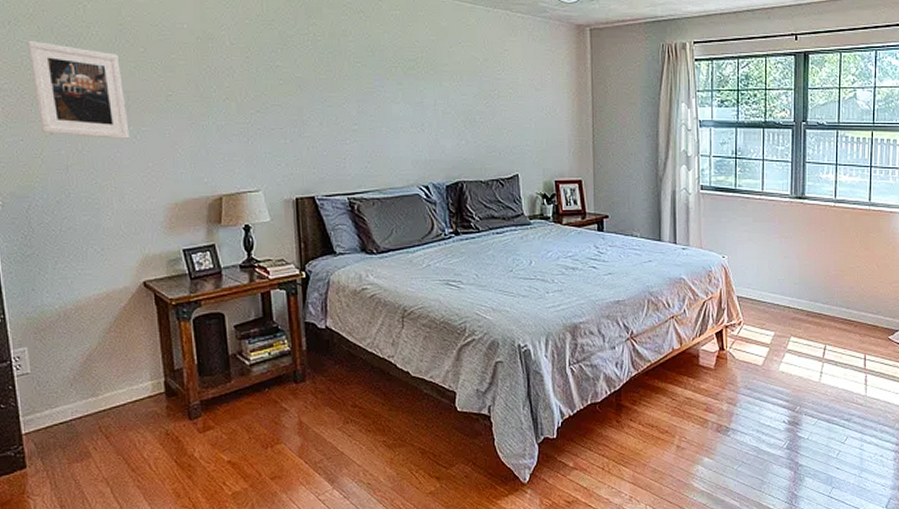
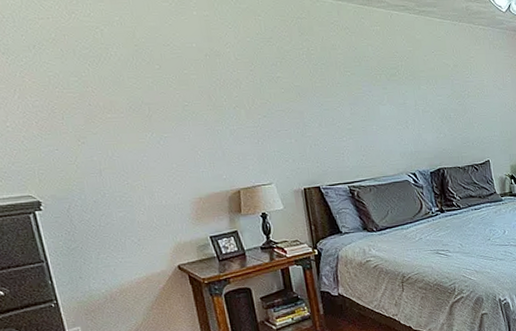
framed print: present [27,40,130,139] -> none [52,61,154,145]

